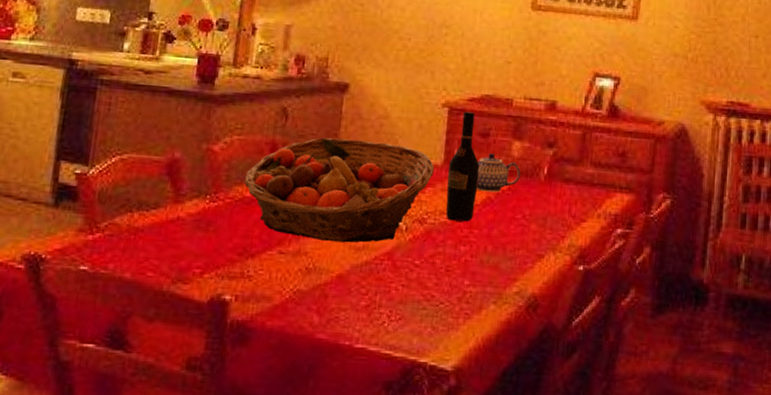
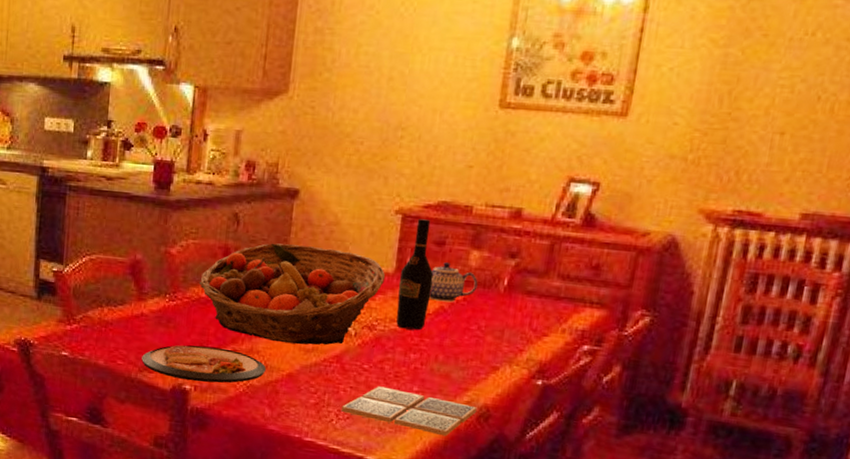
dish: none [176,249,315,291] -> present [141,345,266,383]
drink coaster: none [393,282,526,331] -> present [341,386,478,437]

